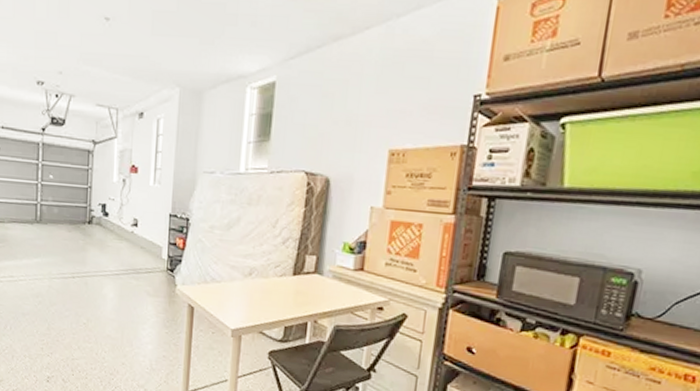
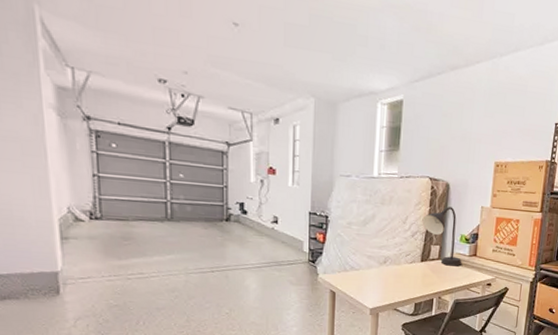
desk lamp: none [295,207,345,283] -> present [422,207,462,267]

